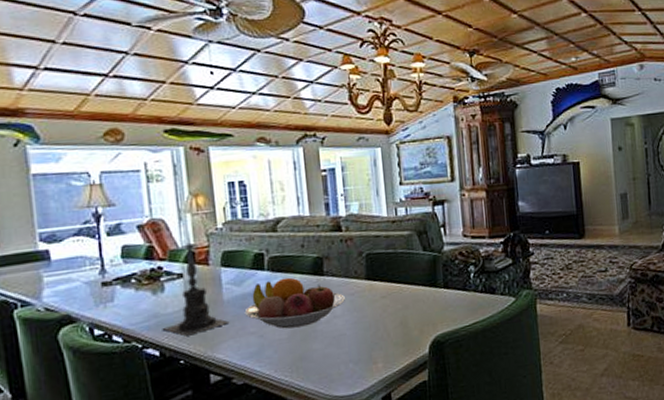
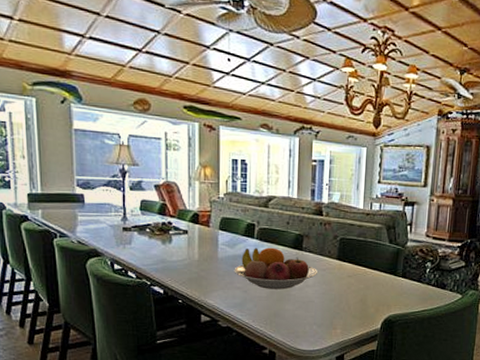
candle holder: present [162,232,230,336] -> none [167,197,221,282]

